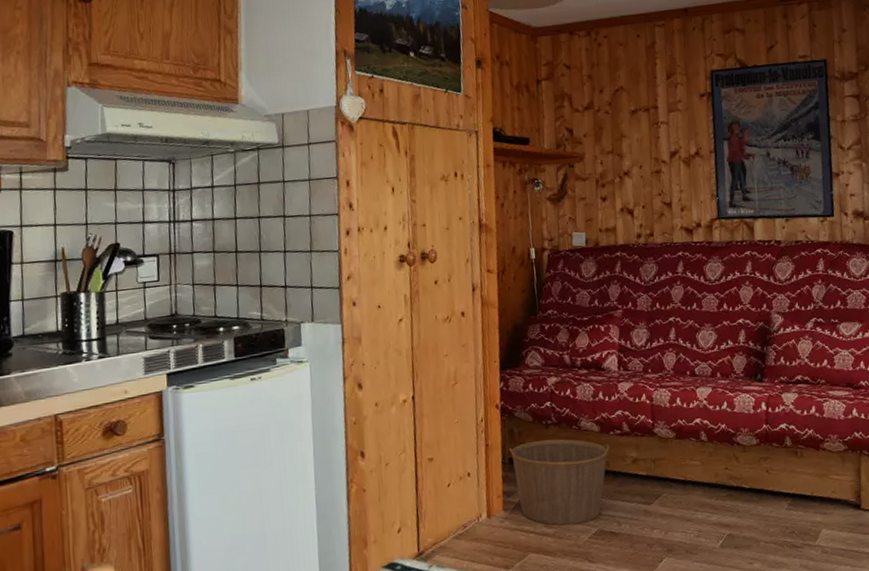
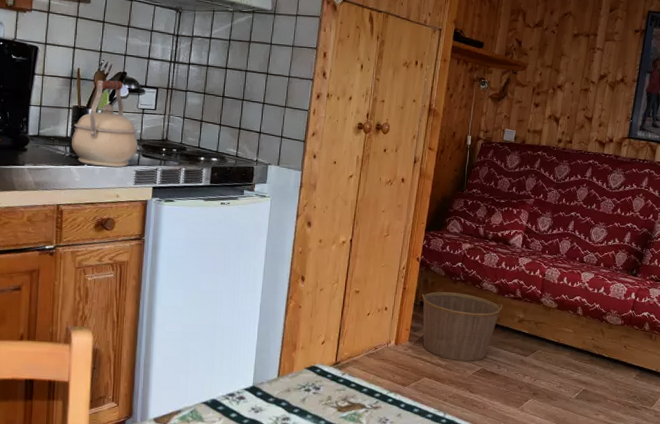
kettle: none [63,254,144,361] -> present [71,80,139,168]

